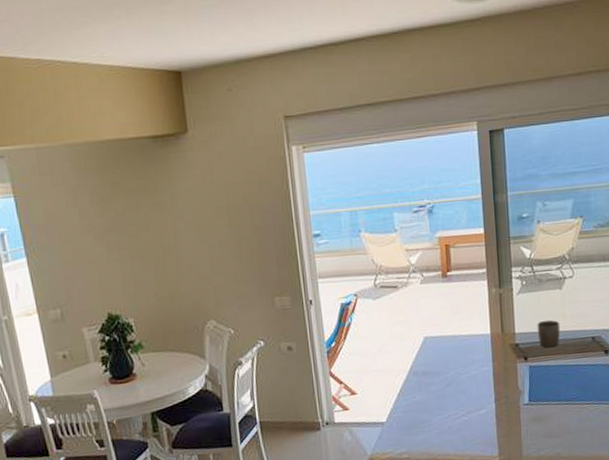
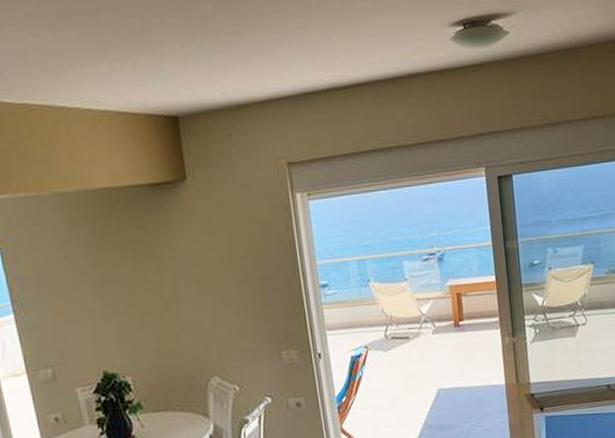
mug: present [537,320,561,348] -> none [552,368,576,397]

